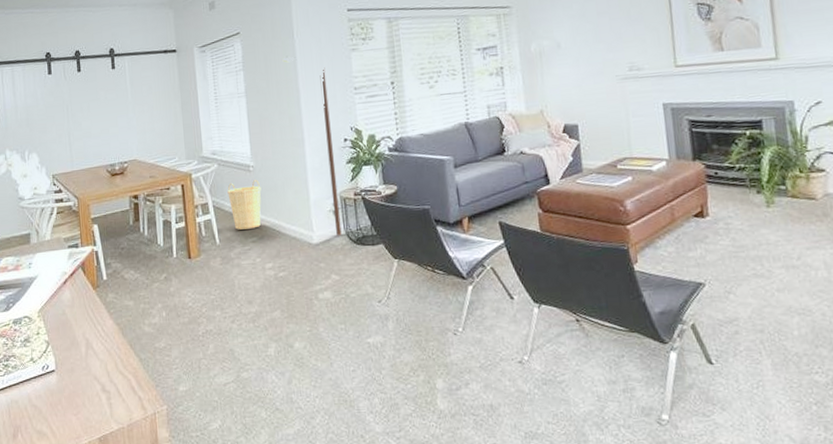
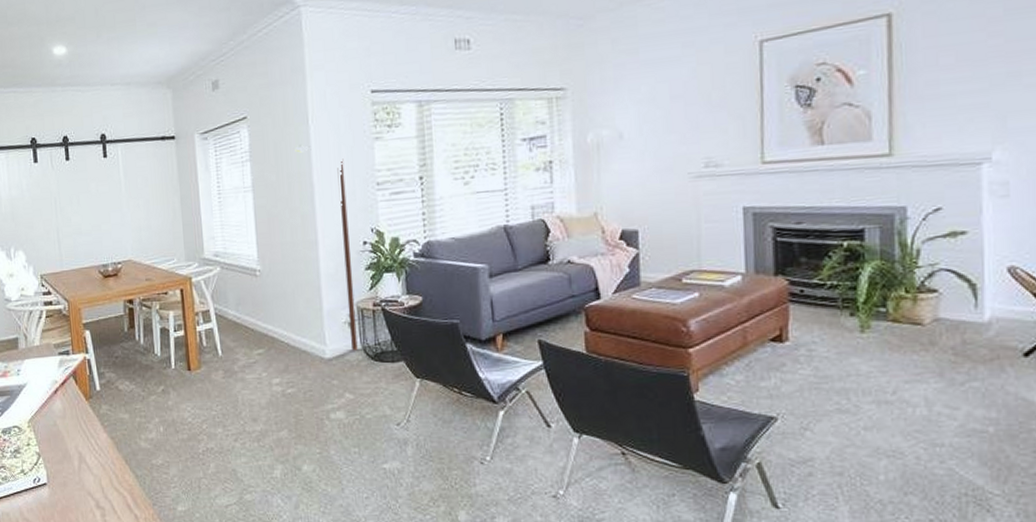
basket: present [227,179,261,230] -> none [231,285,269,341]

